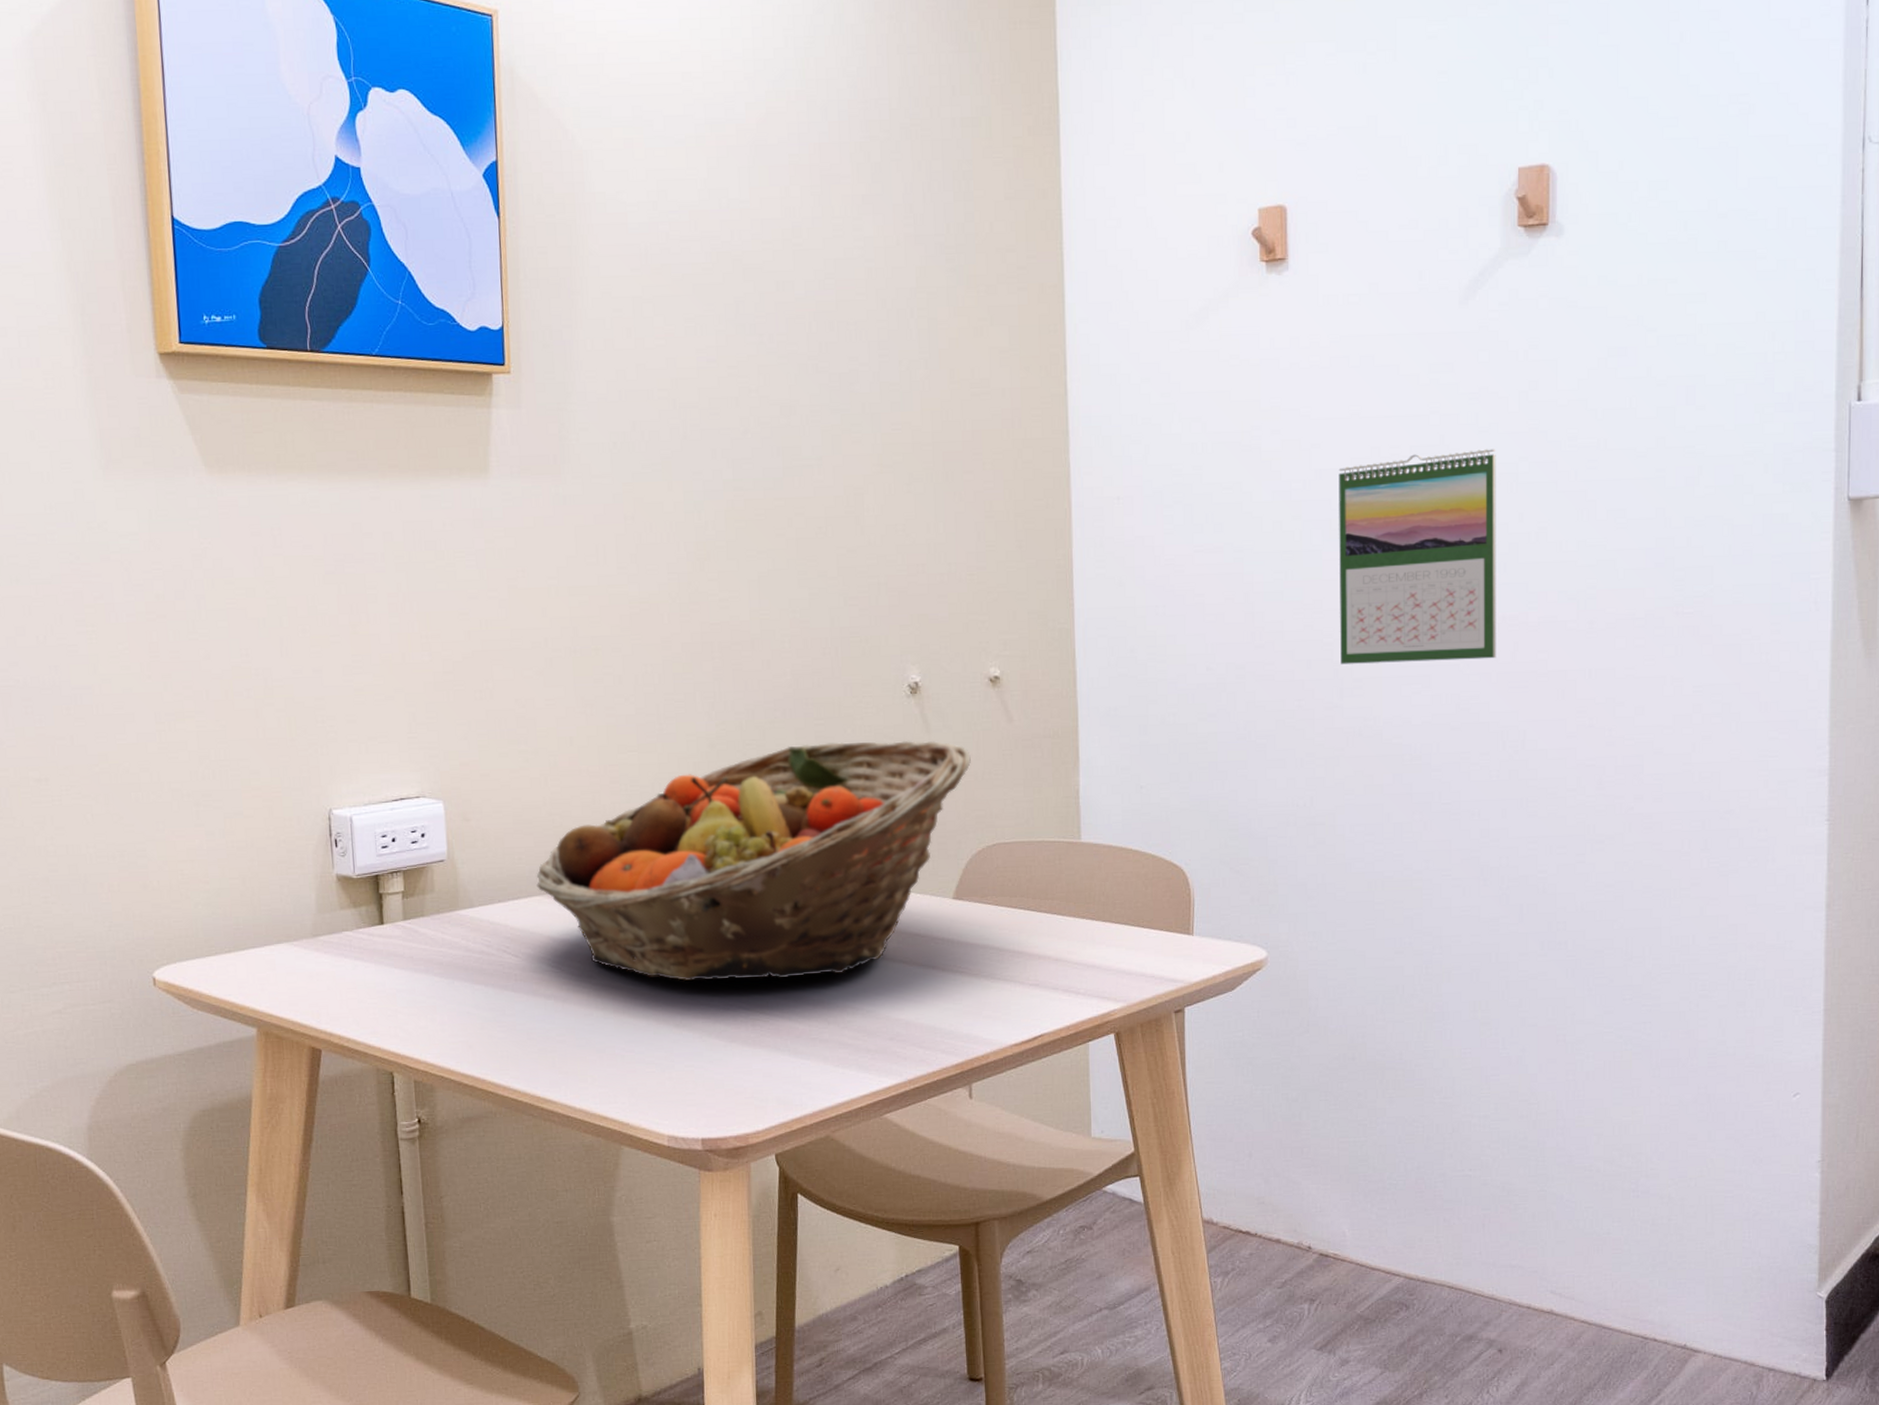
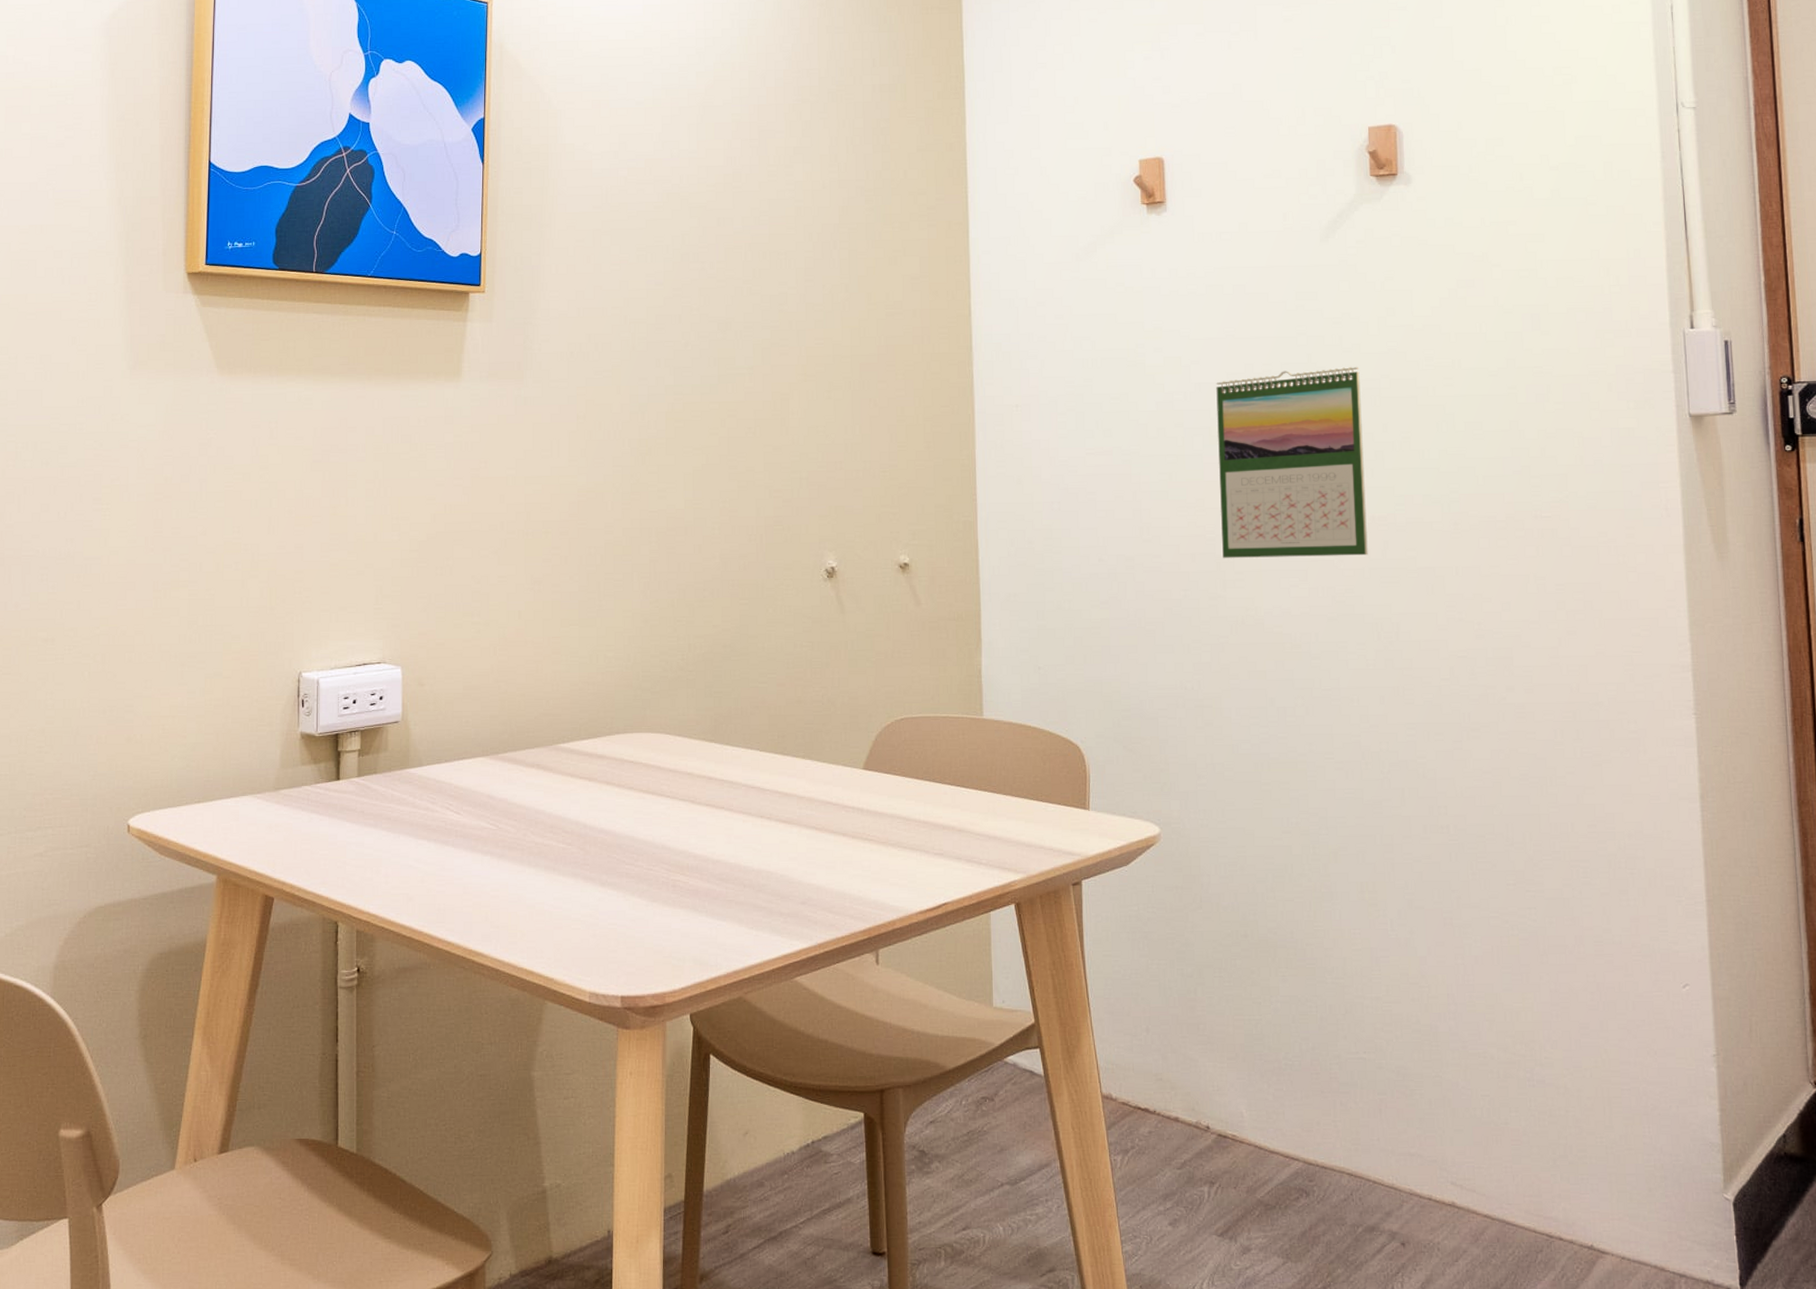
fruit basket: present [537,741,971,981] -> none [481,620,882,842]

